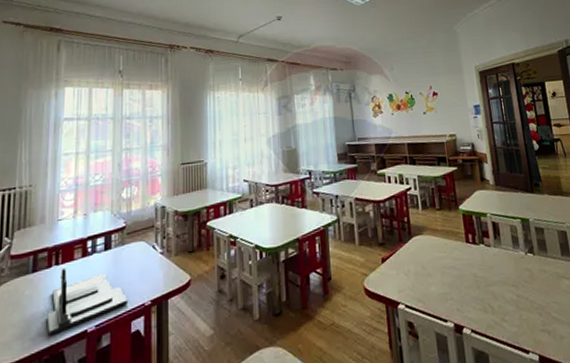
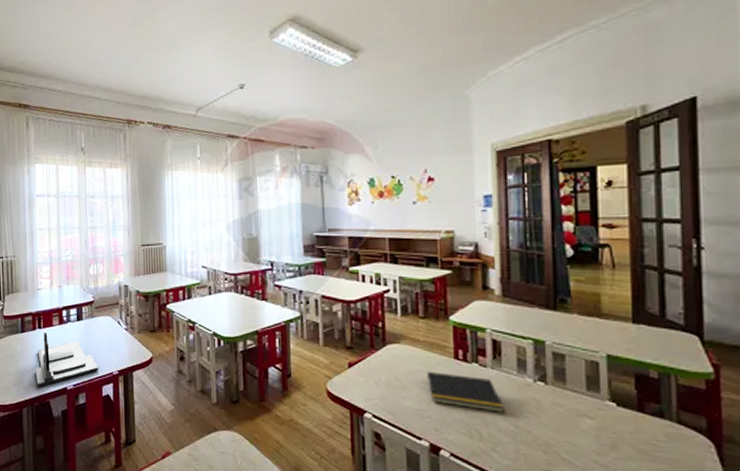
notepad: none [446,256,508,286] -> present [426,372,505,412]

